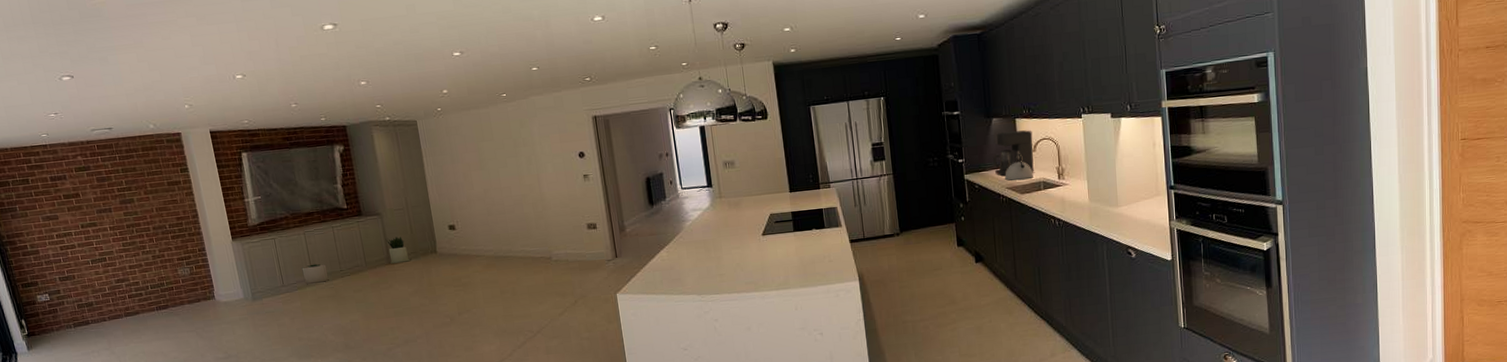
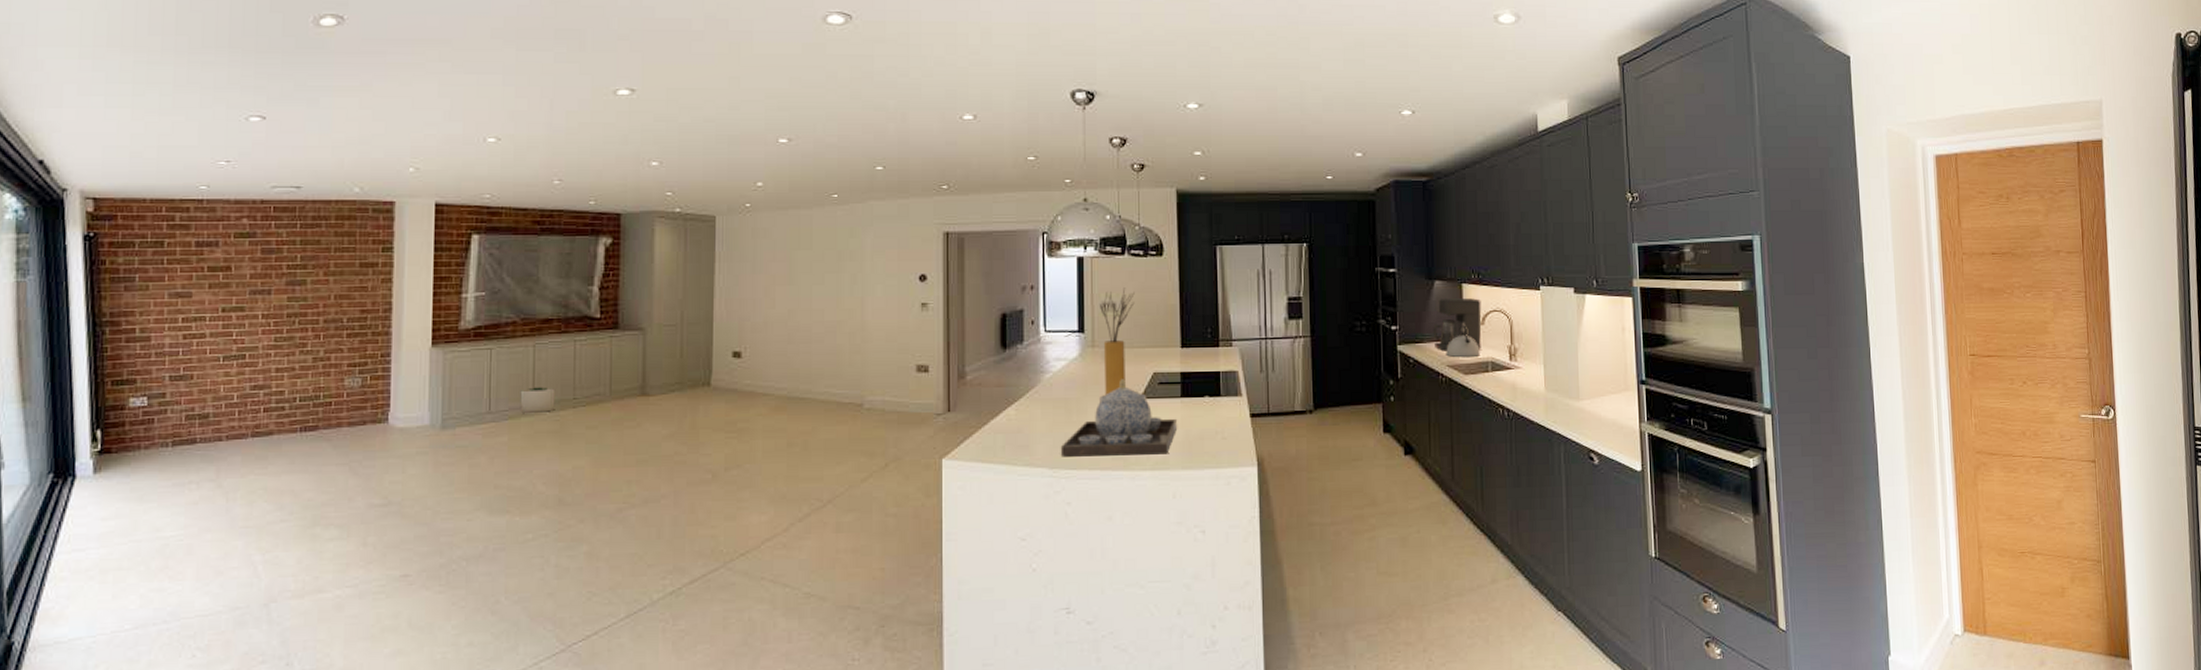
planter: present [385,236,411,265] -> none [643,360,673,396]
tea set: none [704,221,794,285] -> present [1060,379,1178,457]
vase: none [722,148,749,235] -> present [1100,287,1135,395]

